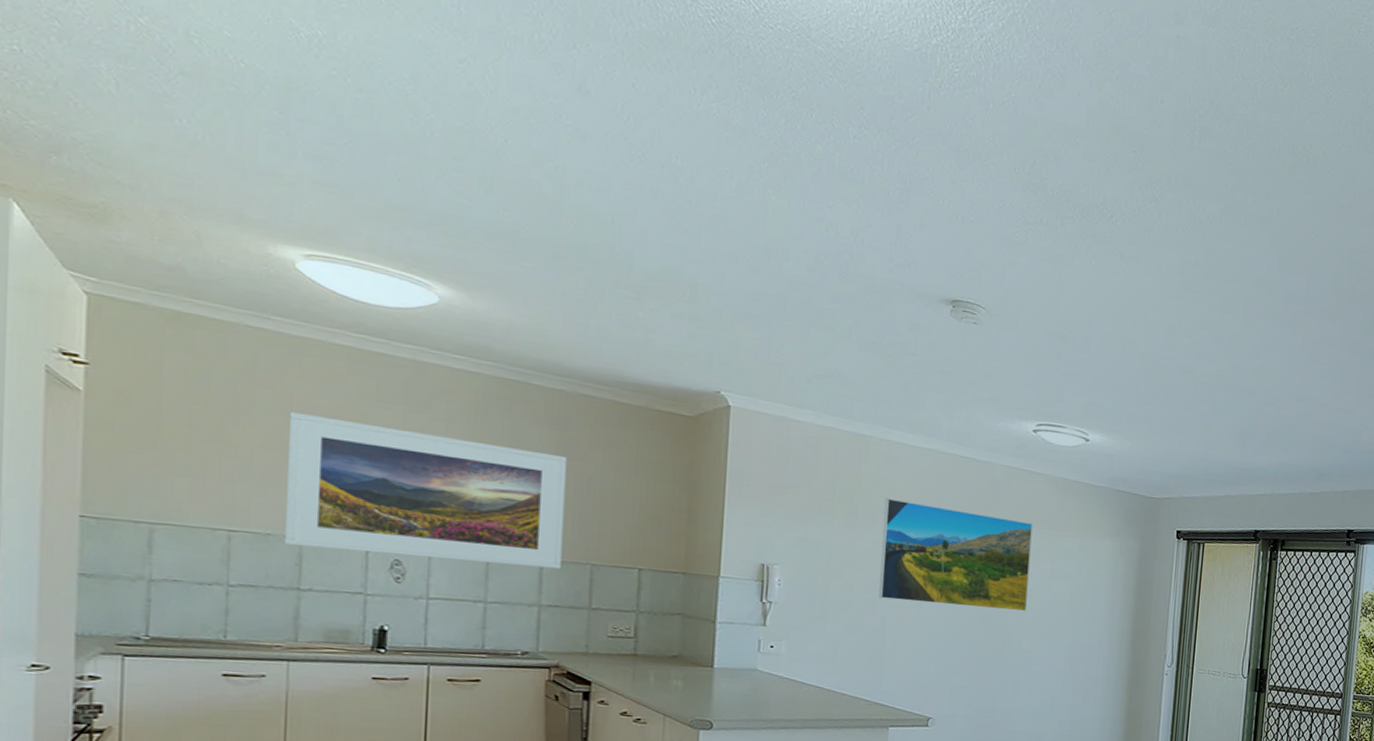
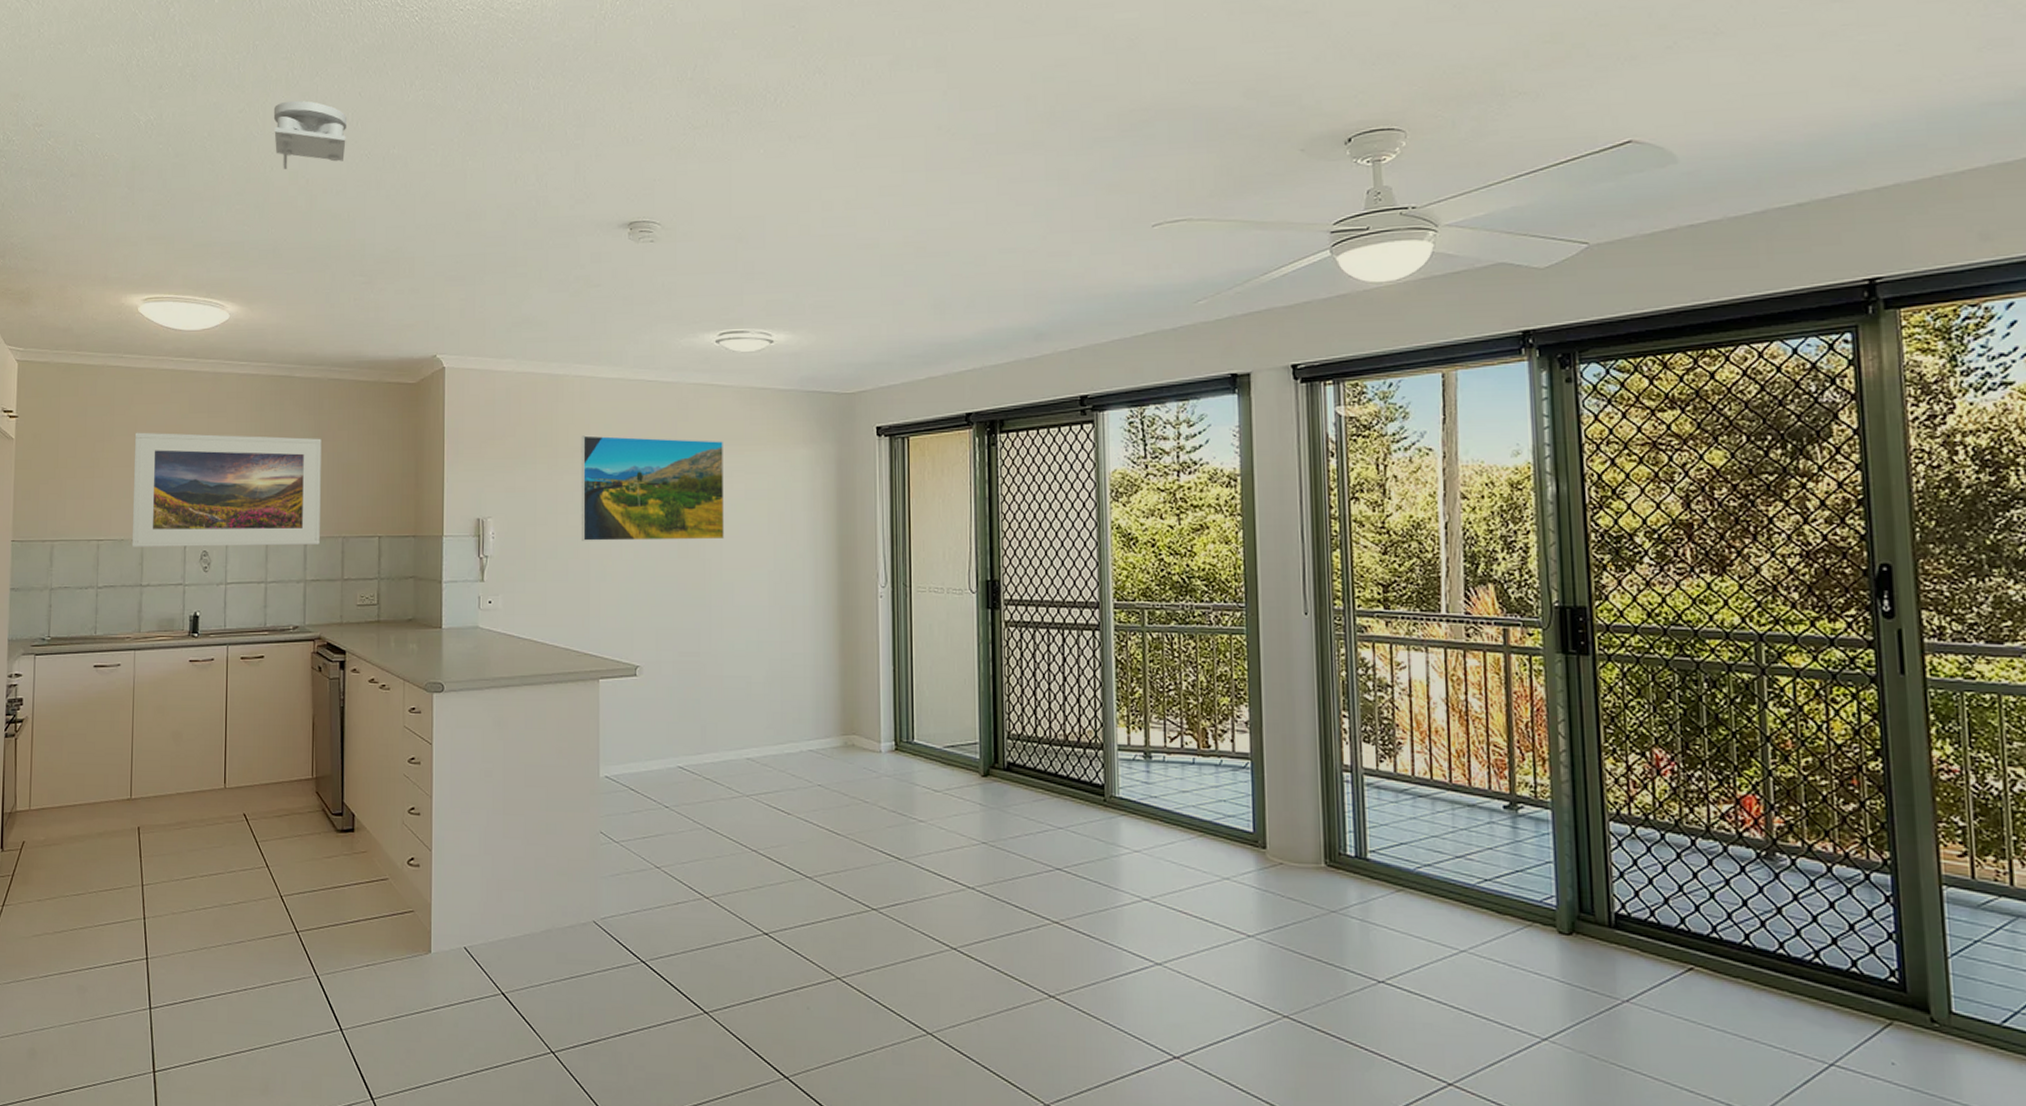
smoke detector: none [509,66,615,156] -> present [273,100,348,169]

